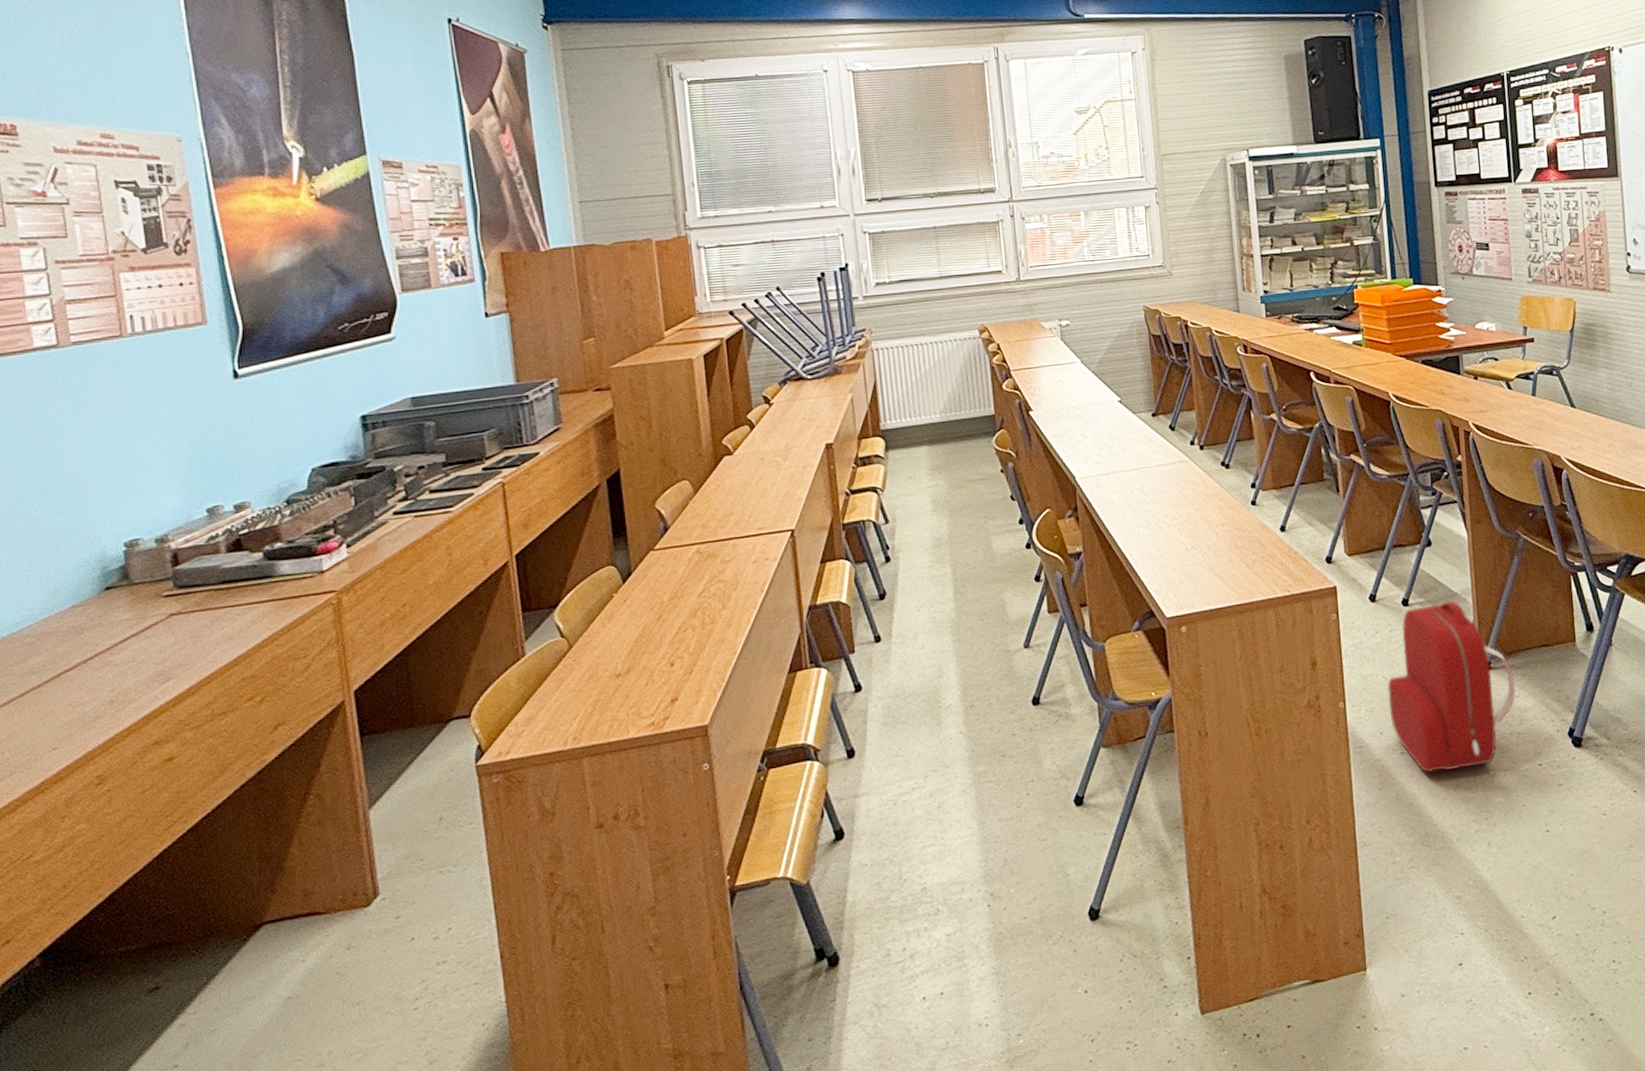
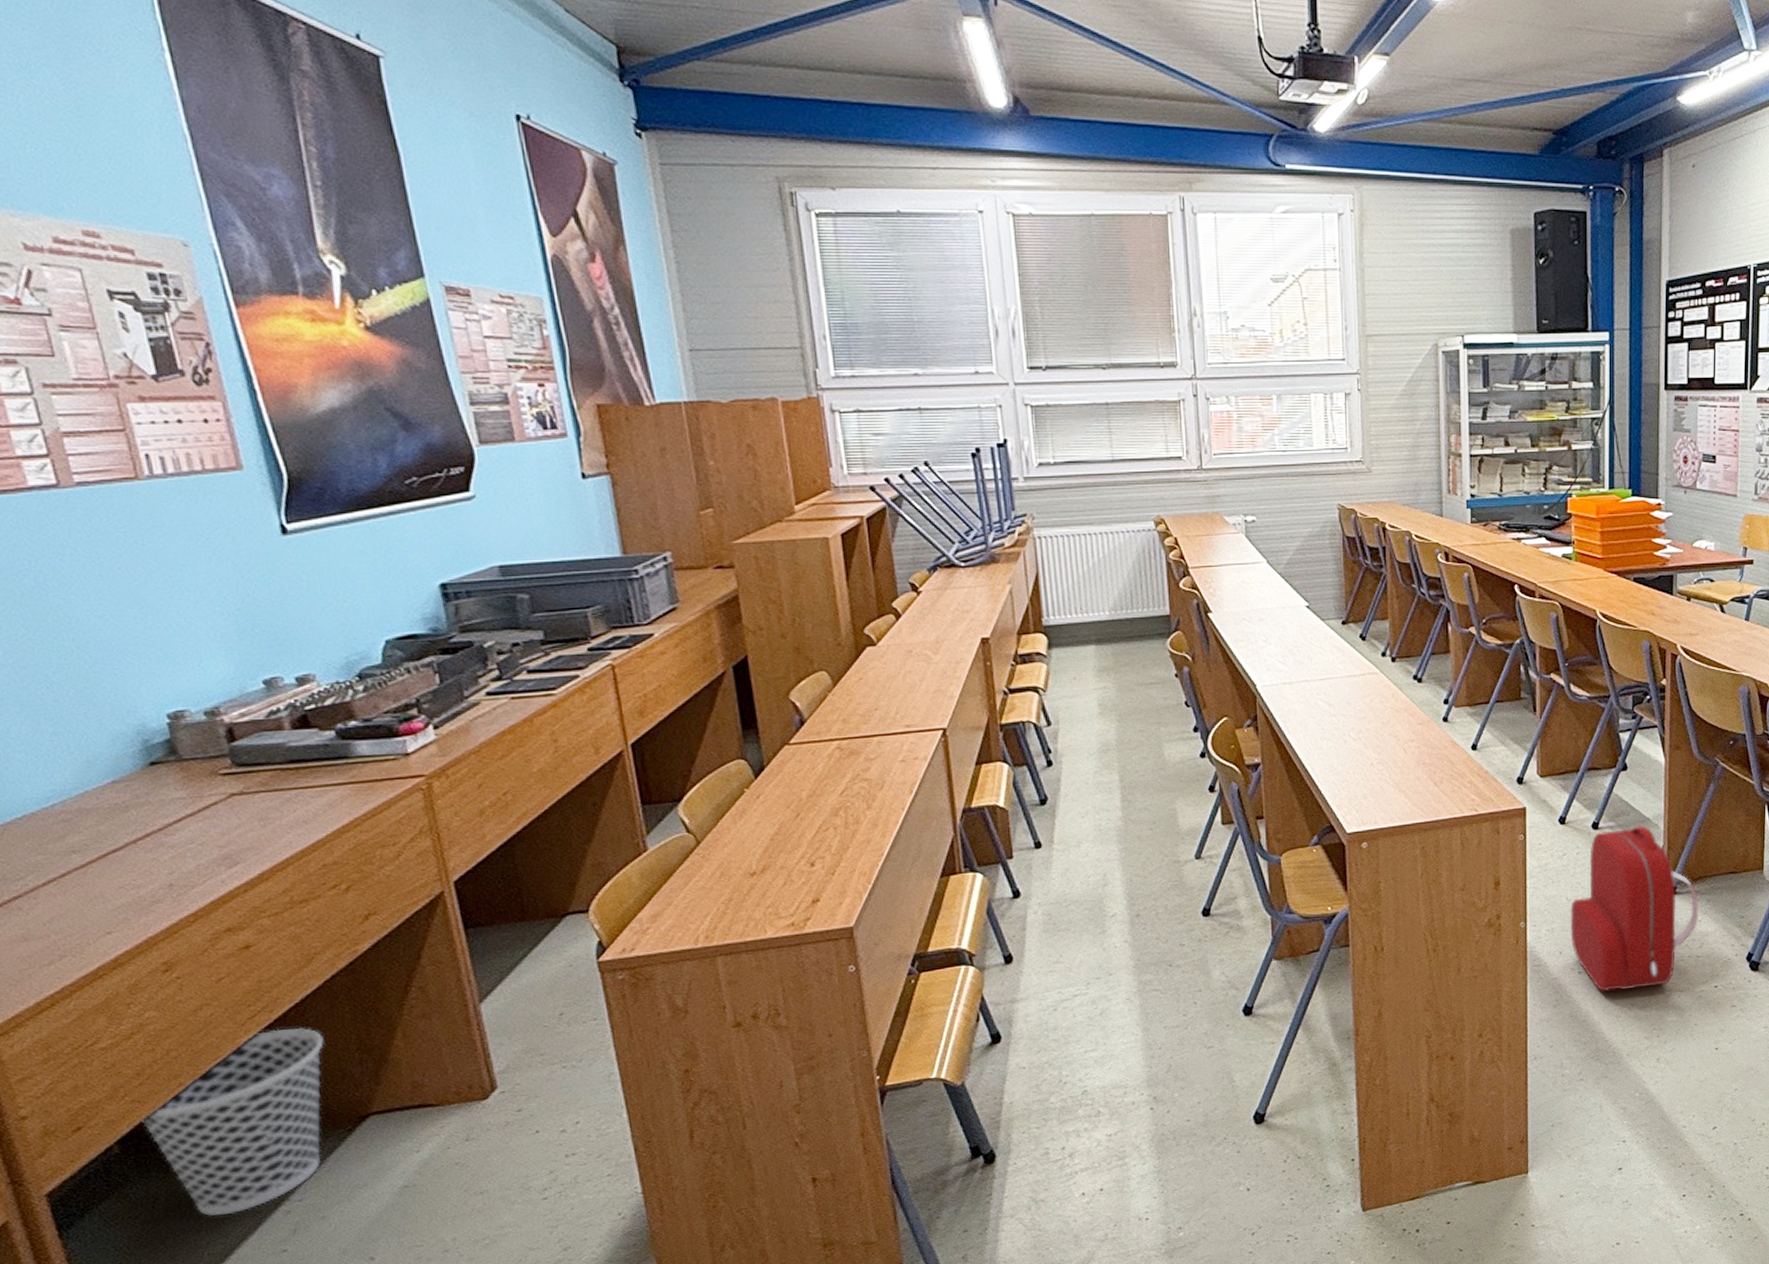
wastebasket: none [63,837,229,1030] -> present [142,1027,324,1216]

